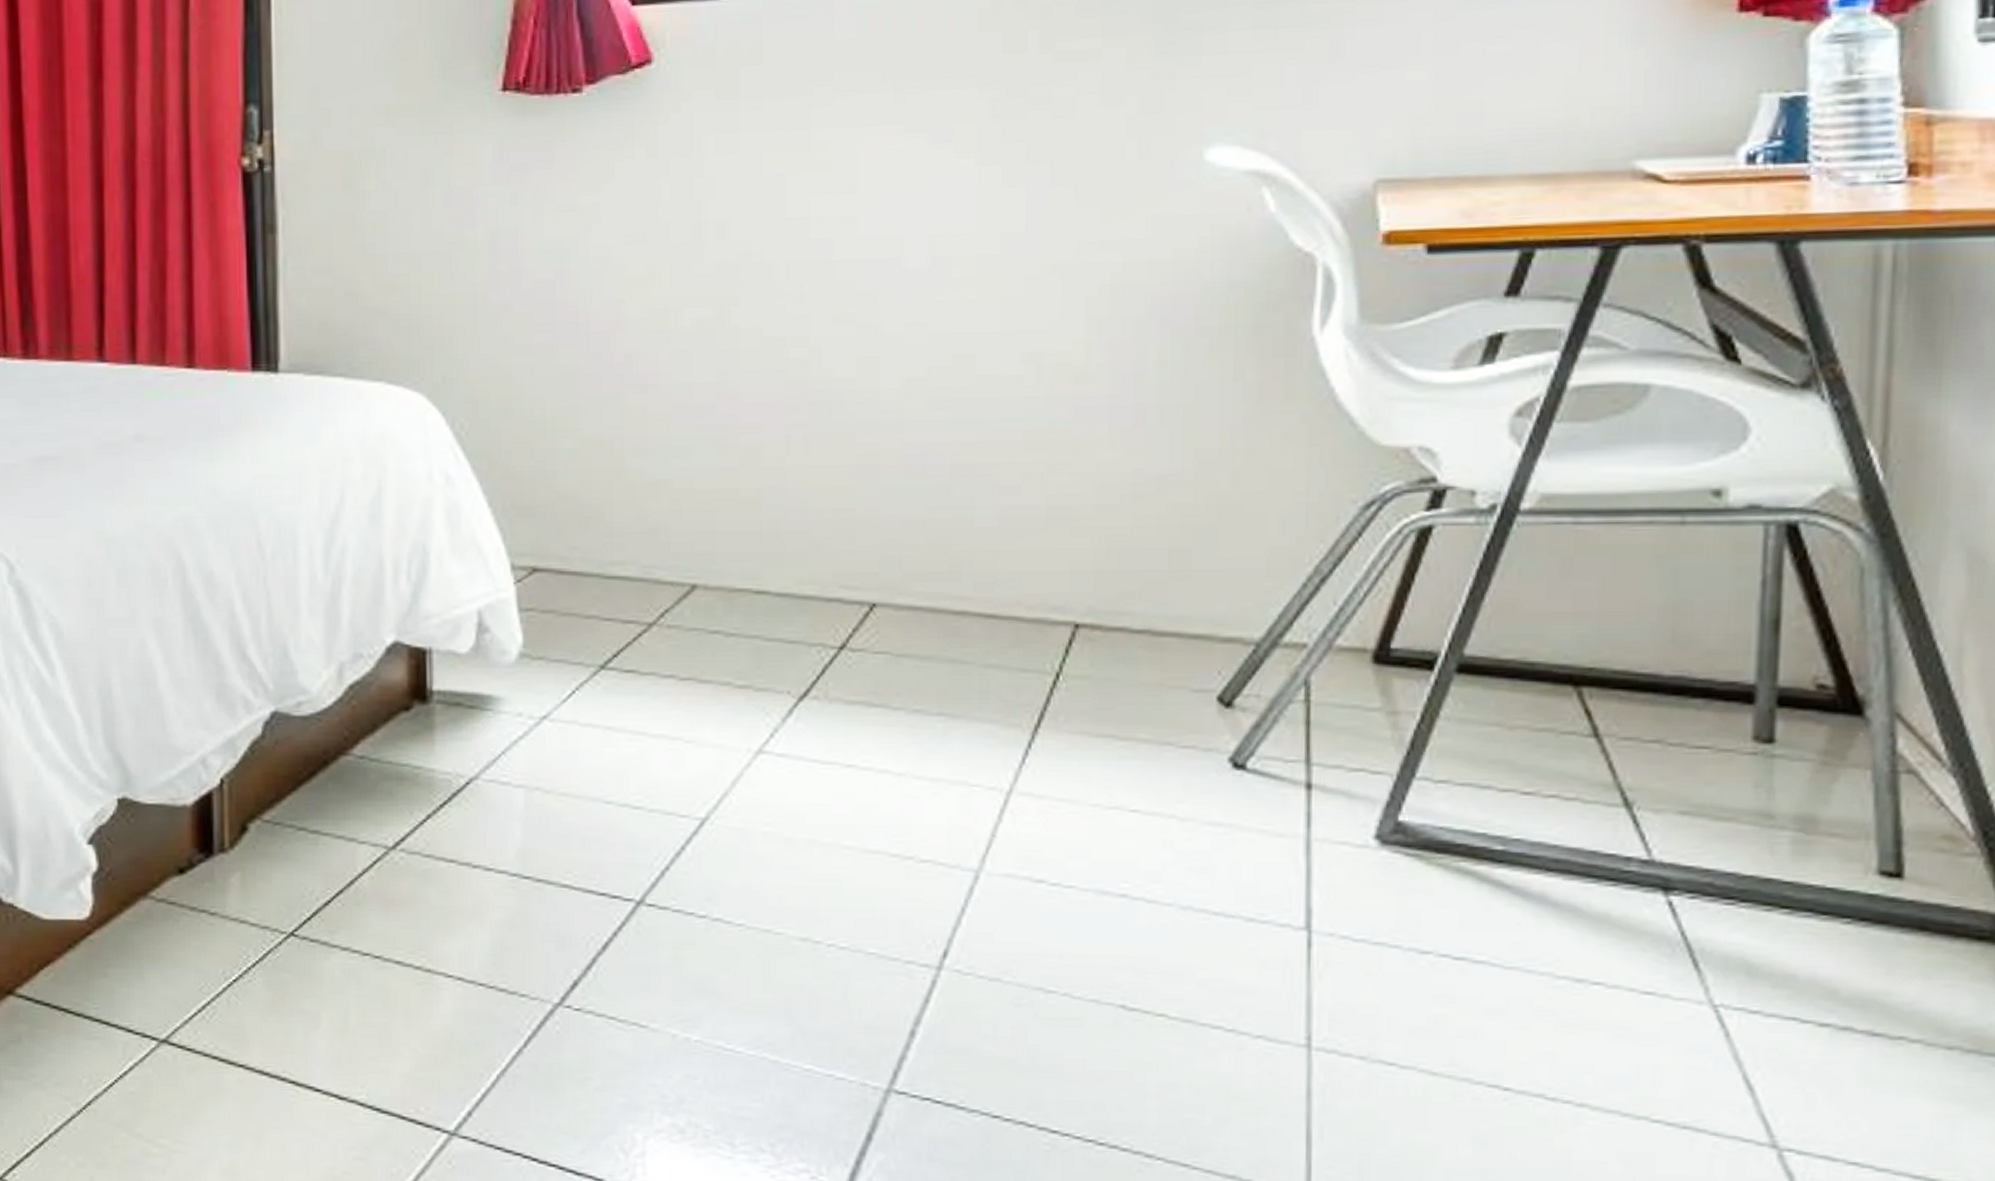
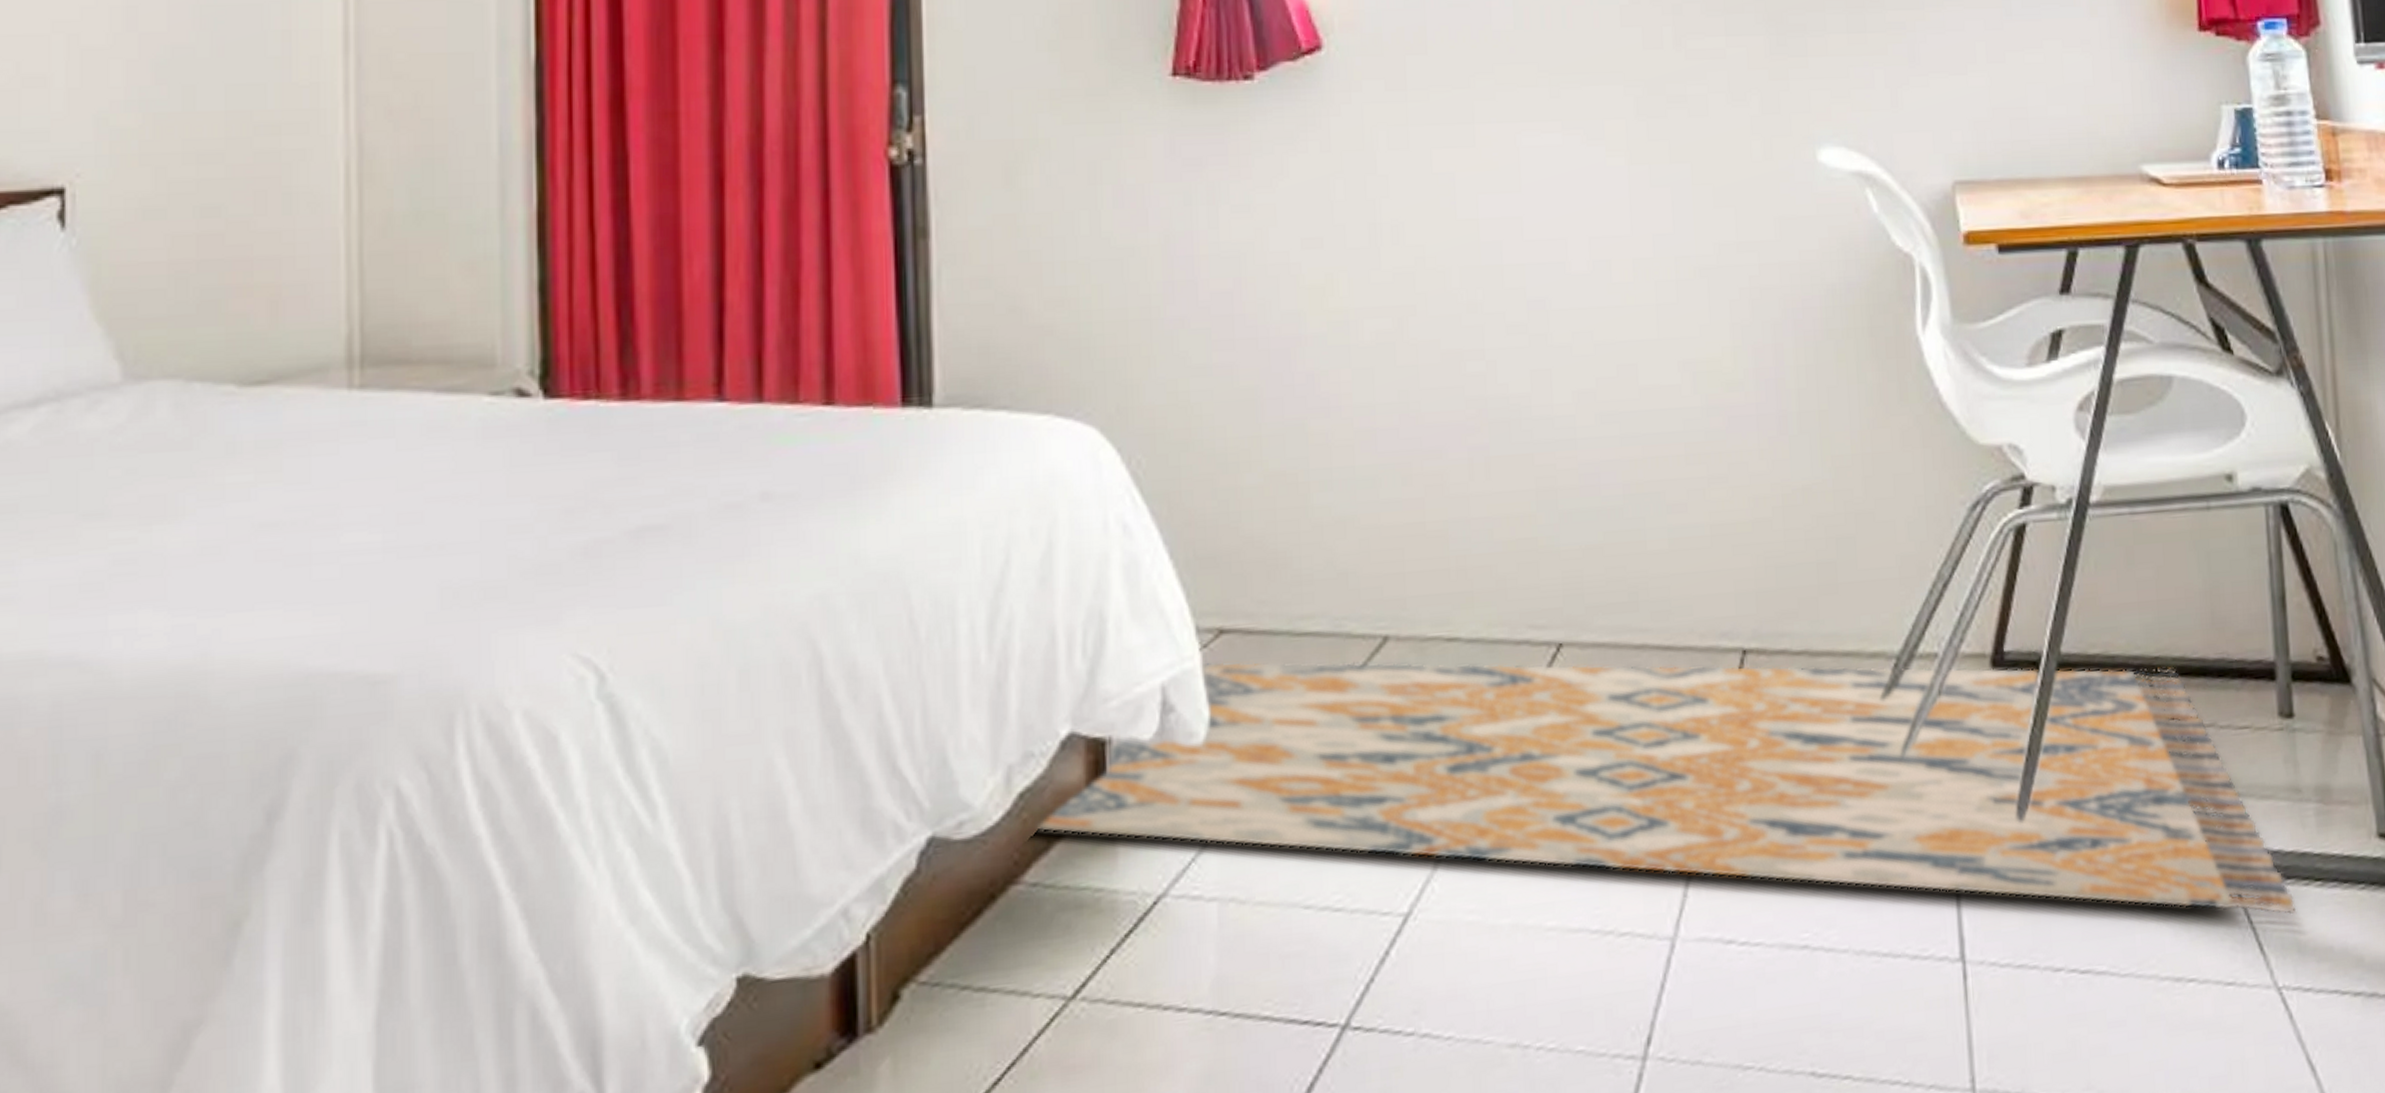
rug: none [365,594,1750,937] -> present [1038,661,2296,915]

